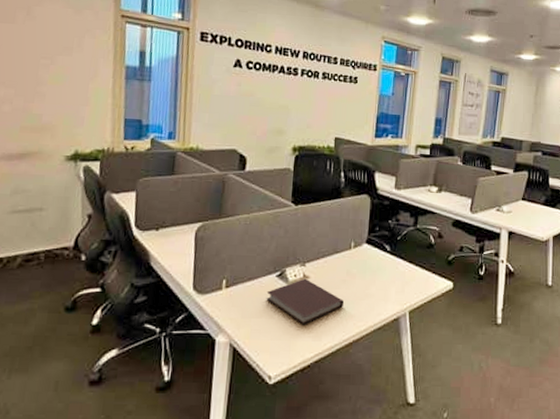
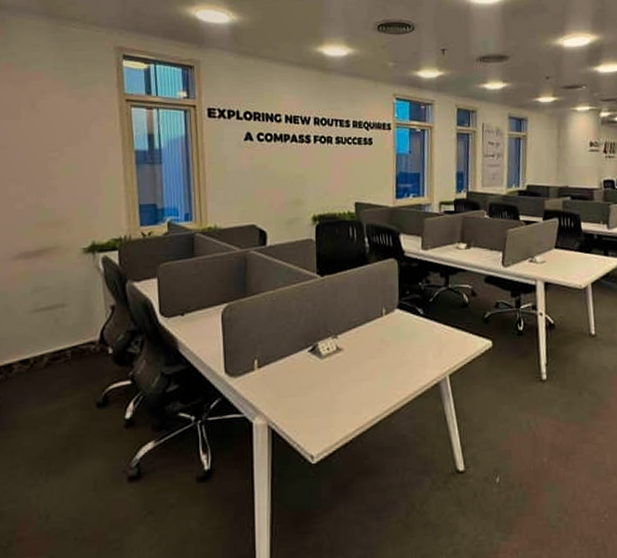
notebook: present [266,278,345,325] -> none [300,350,382,400]

